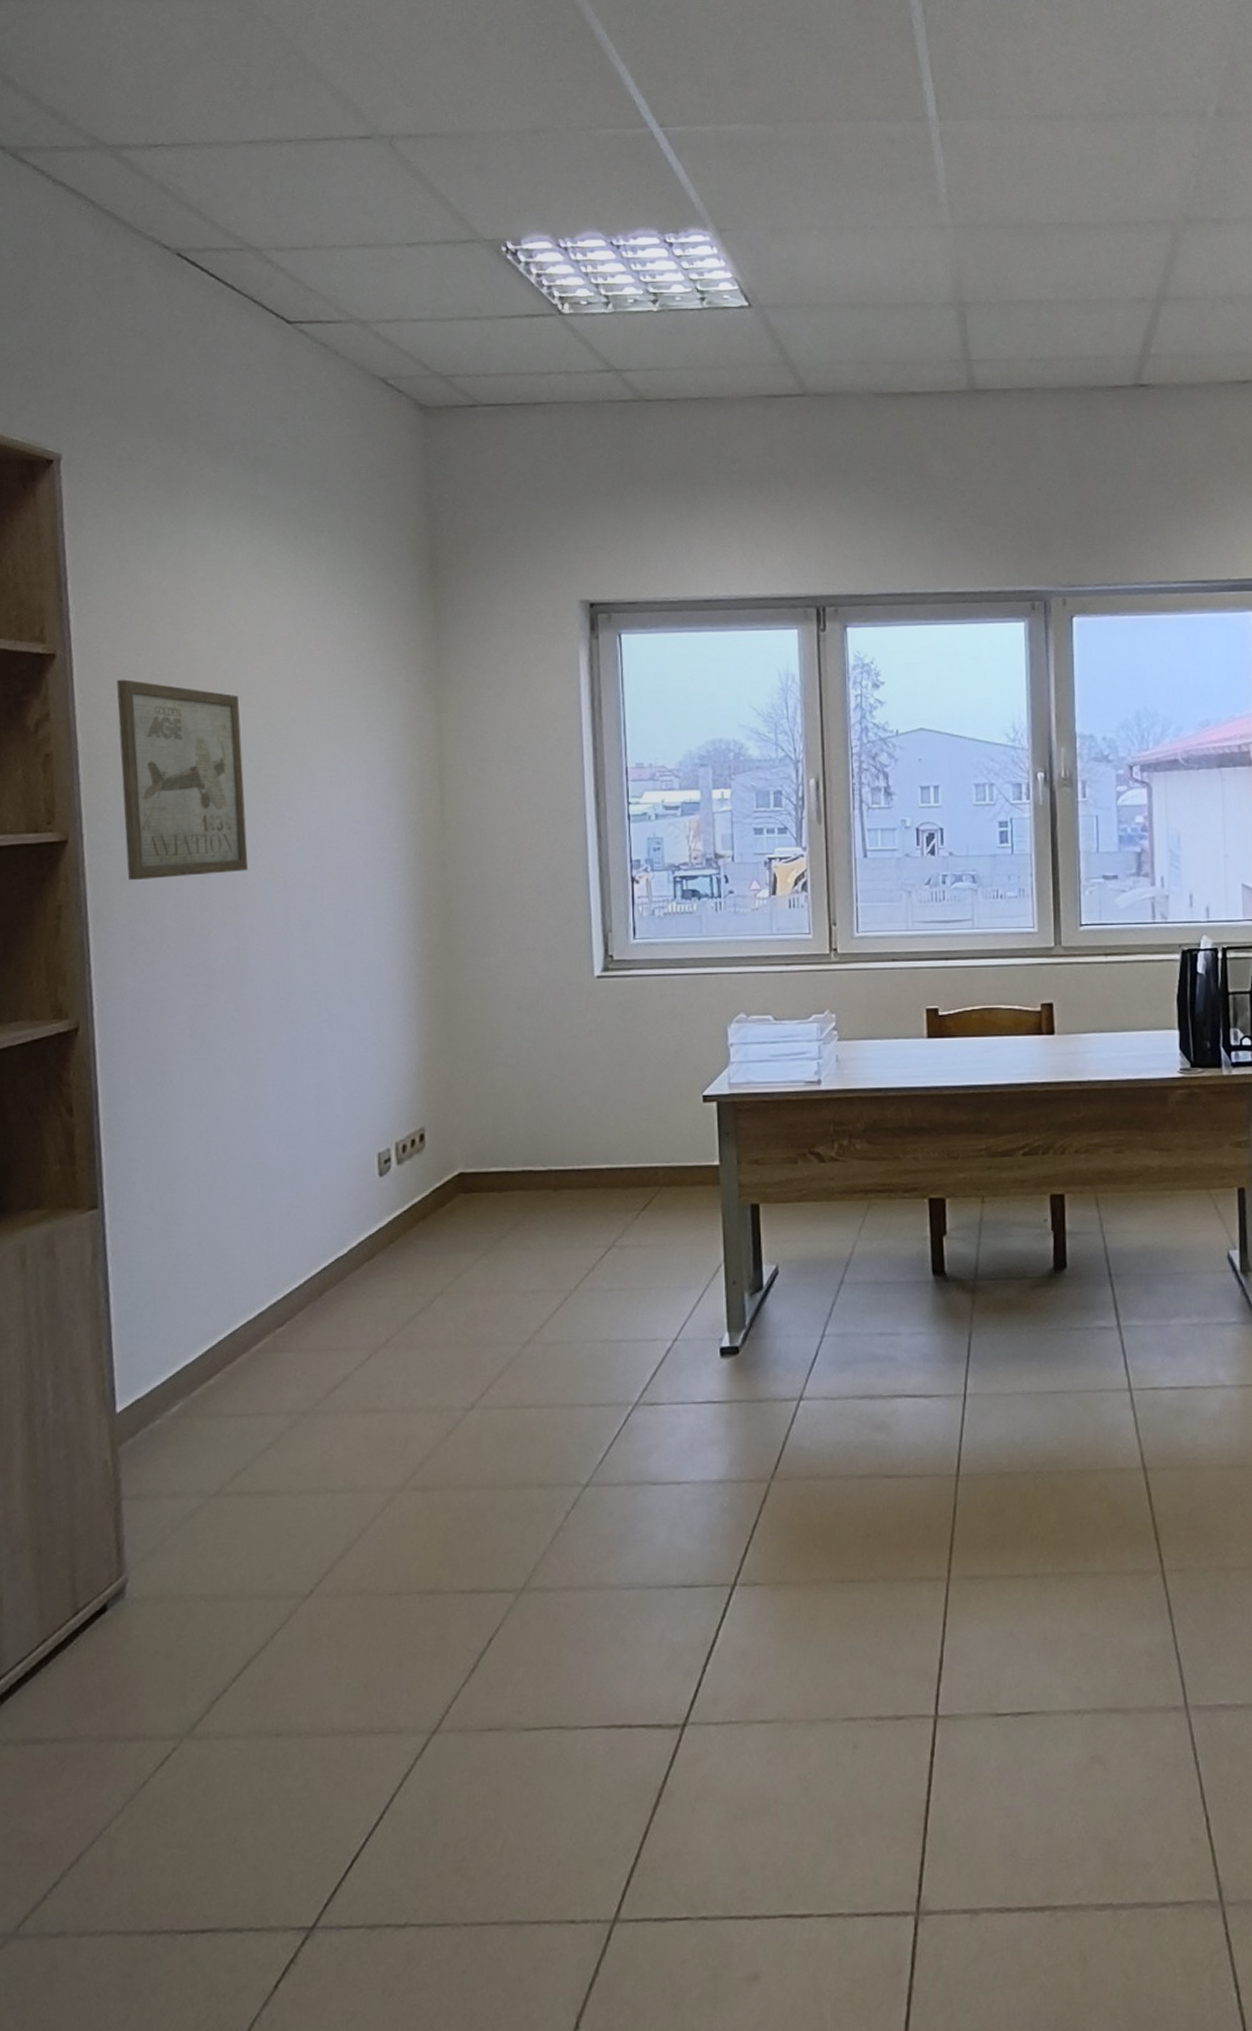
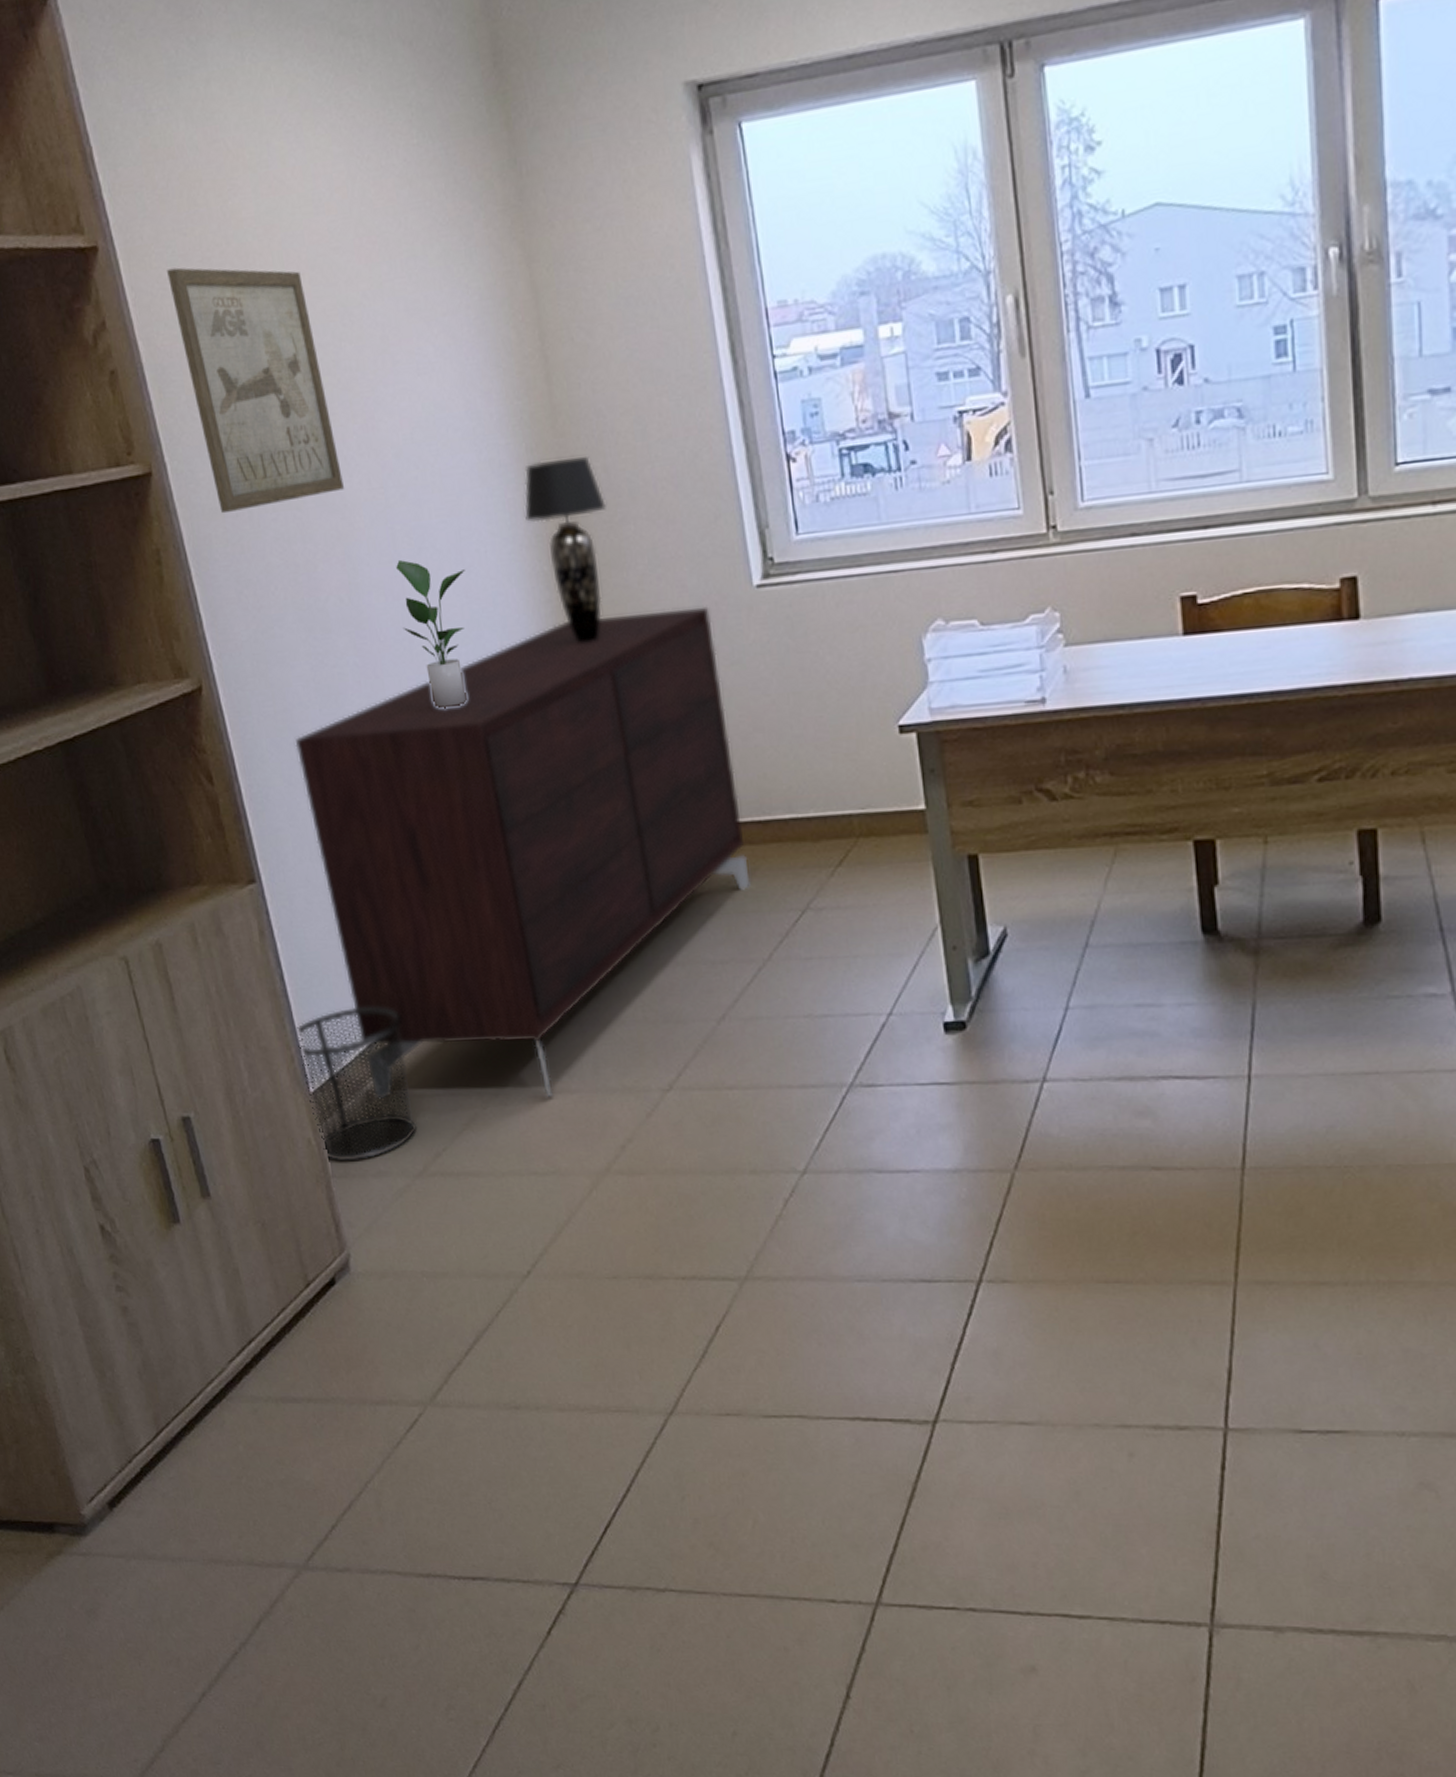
waste bin: none [112,1329,223,1483] -> present [296,1007,418,1162]
sideboard: none [161,990,566,1419] -> present [295,606,751,1099]
potted plant: none [282,932,347,1060] -> present [396,559,467,709]
table lamp: none [407,863,479,1013] -> present [524,455,607,644]

